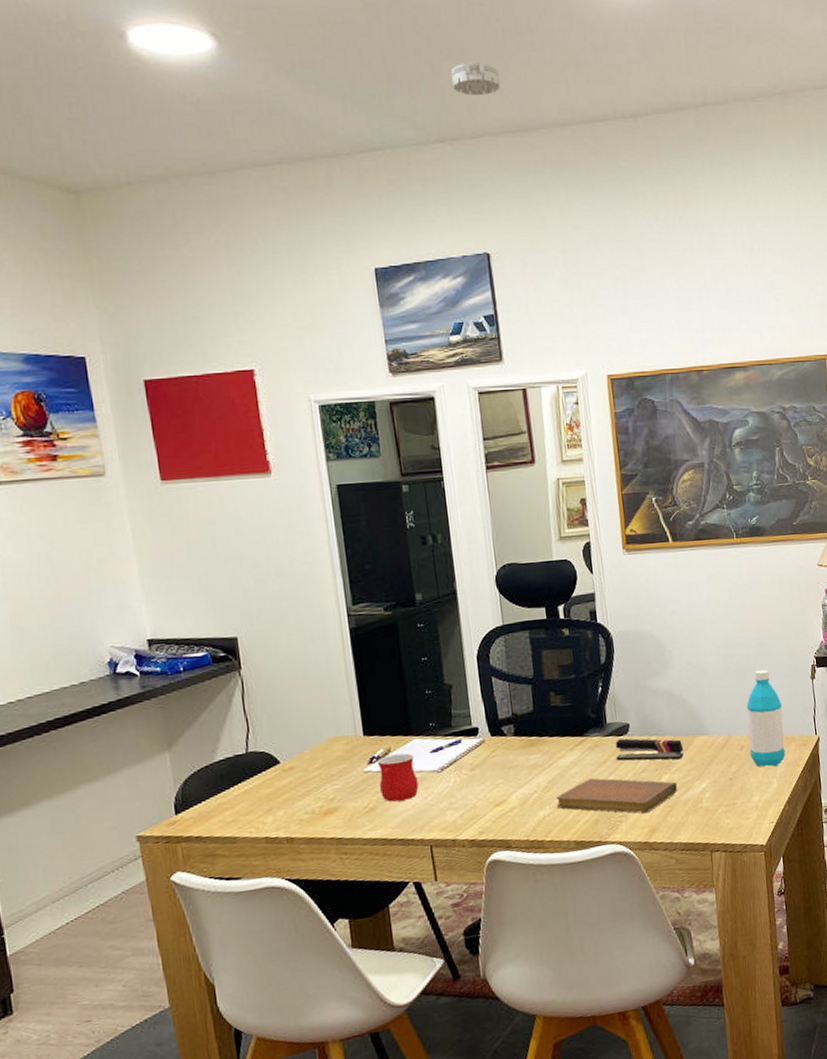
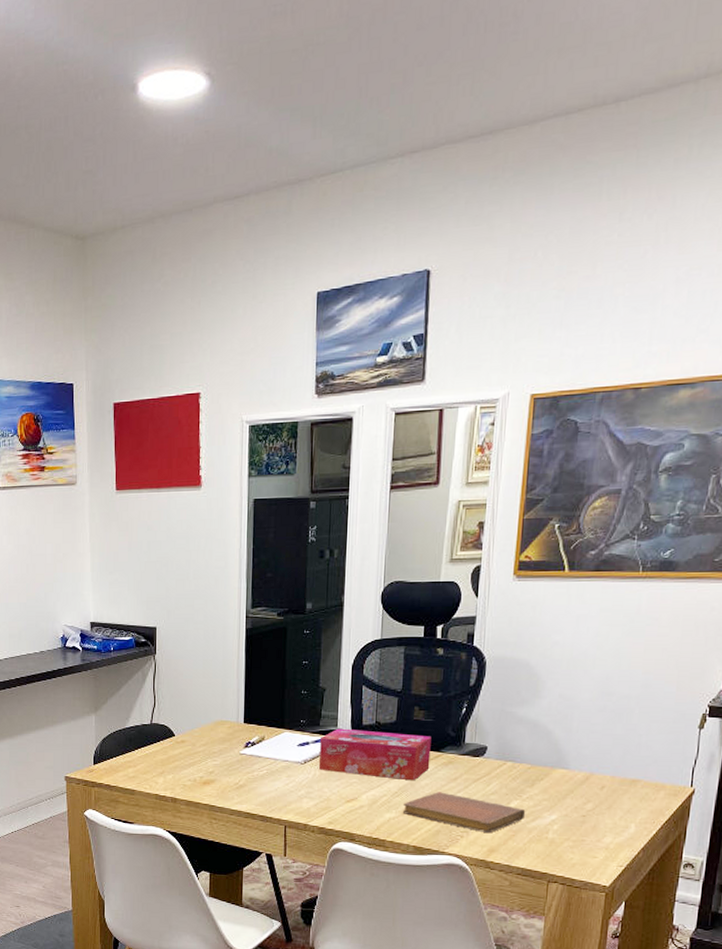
mug: present [377,753,419,802] -> none [251,743,283,783]
smoke detector: present [450,61,500,96] -> none [422,62,474,102]
tissue box: none [455,721,576,776] -> present [319,728,431,781]
stapler: present [615,738,684,761] -> none [468,760,540,788]
water bottle: present [746,669,786,767] -> none [610,711,659,812]

